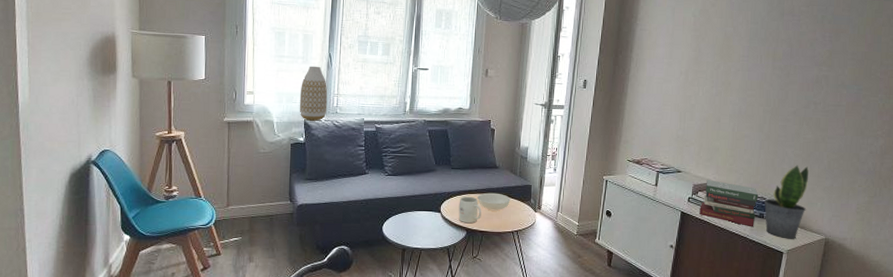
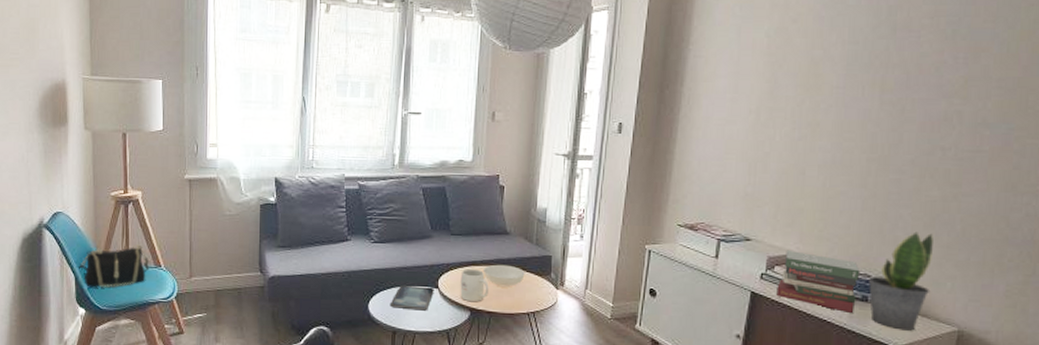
handbag: none [126,178,191,217] -> present [80,244,150,288]
vase: present [299,66,328,121] -> none [269,112,302,178]
tablet: none [400,210,437,231] -> present [389,284,434,311]

